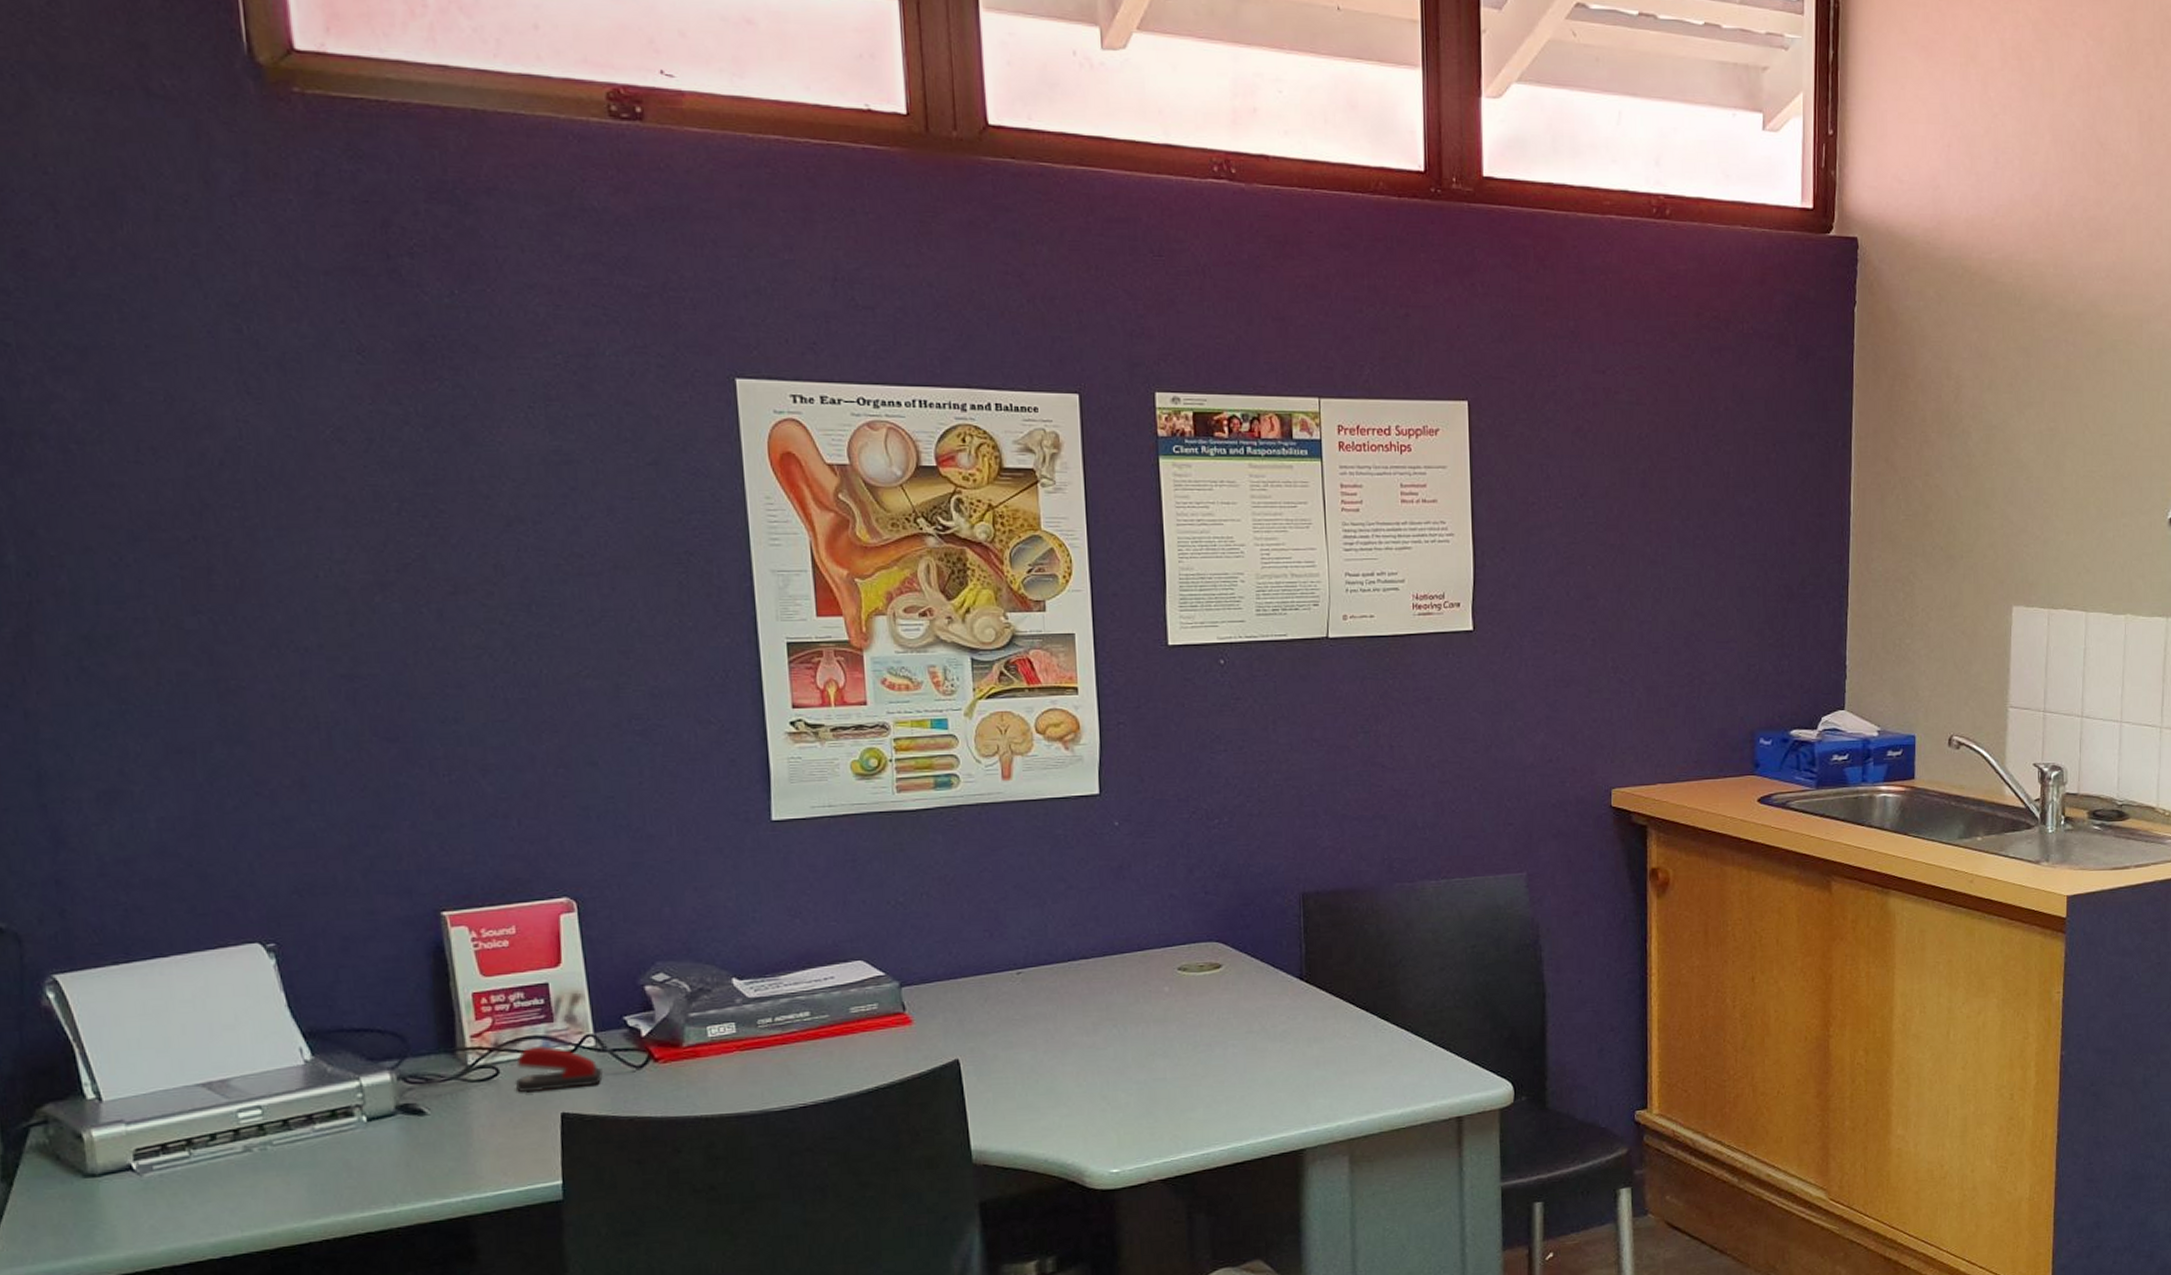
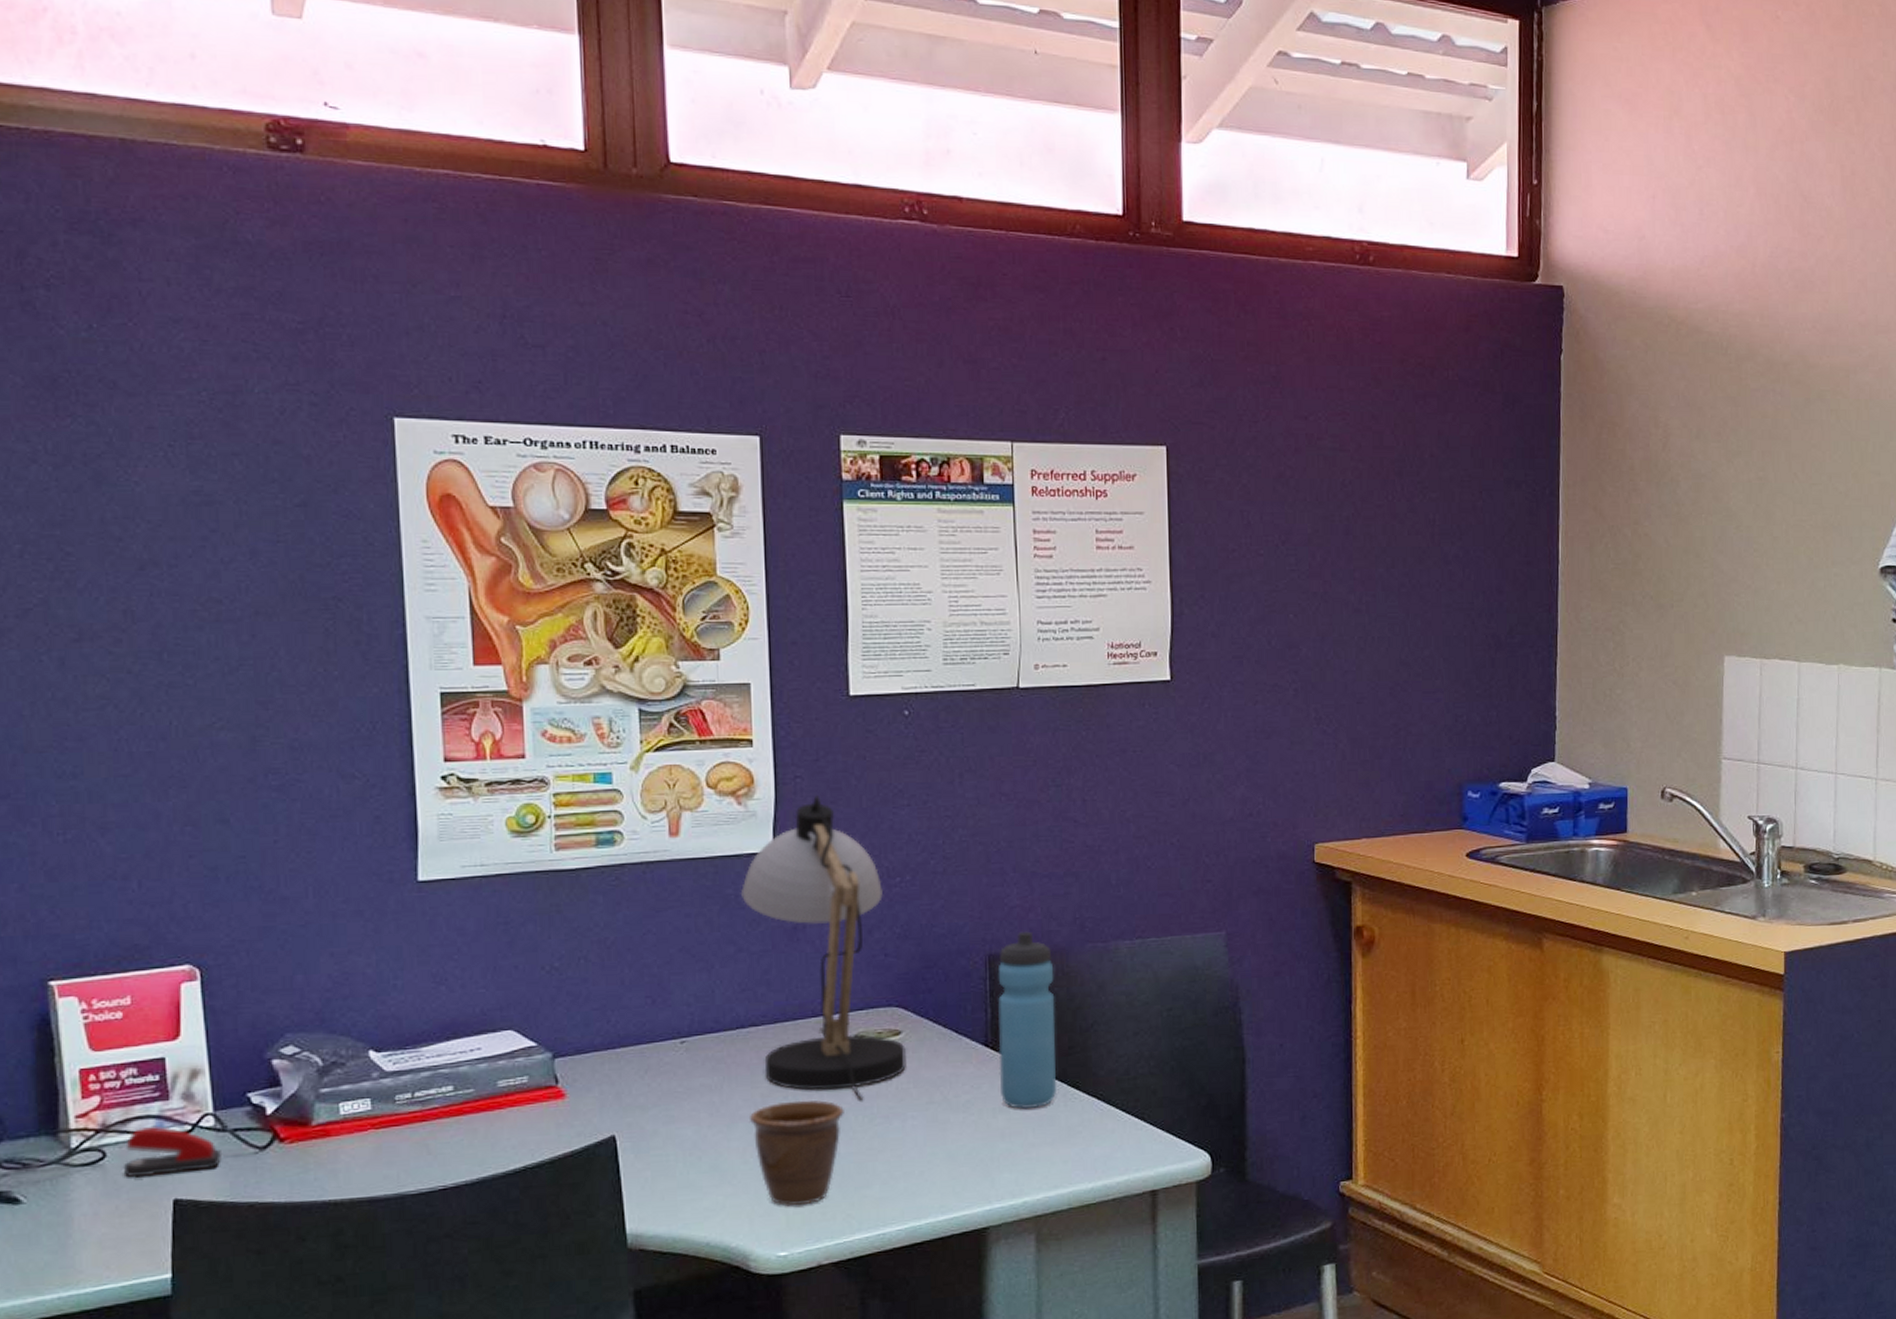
desk lamp: none [1069,740,1226,1028] -> present [740,794,906,1100]
mug: none [1081,1028,1170,1127] -> present [748,1100,844,1207]
water bottle: none [1311,871,1367,1040] -> present [997,931,1056,1110]

